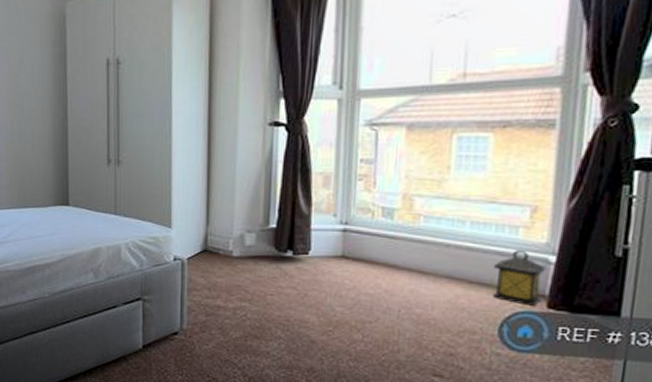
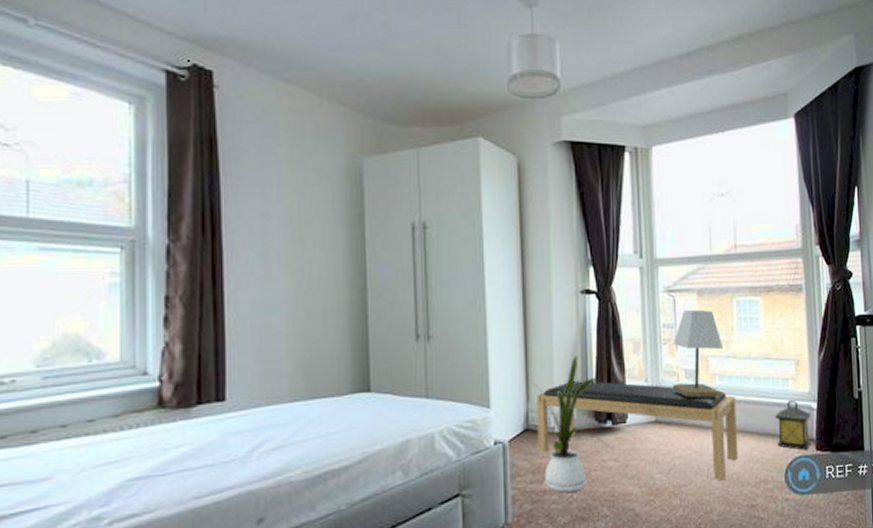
house plant: none [212,186,282,311] -> present [532,356,599,493]
bench: none [215,210,444,324] -> present [537,381,739,481]
lamp: none [365,144,435,239] -> present [672,309,724,398]

